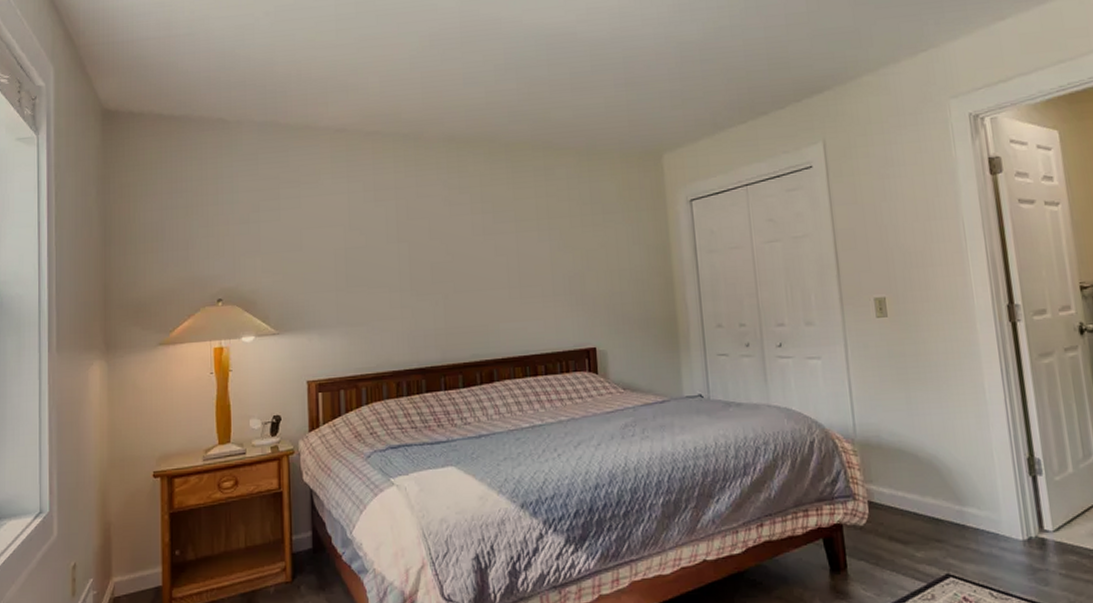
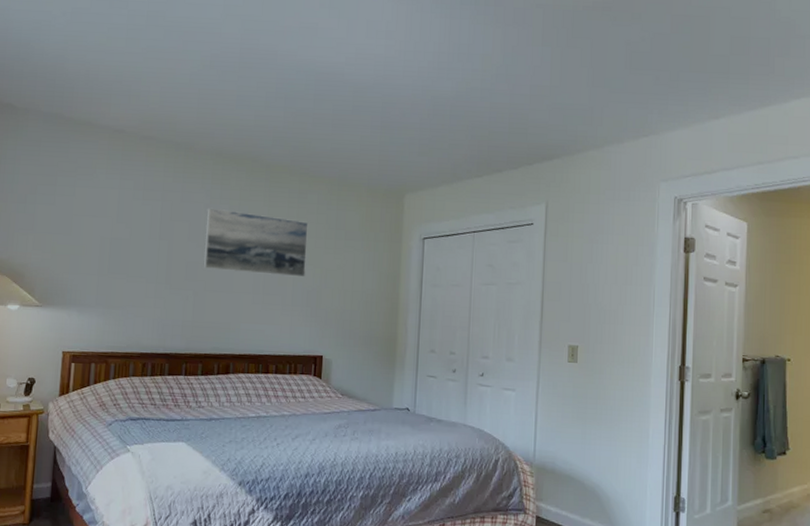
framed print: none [446,199,564,268] -> present [203,207,309,278]

